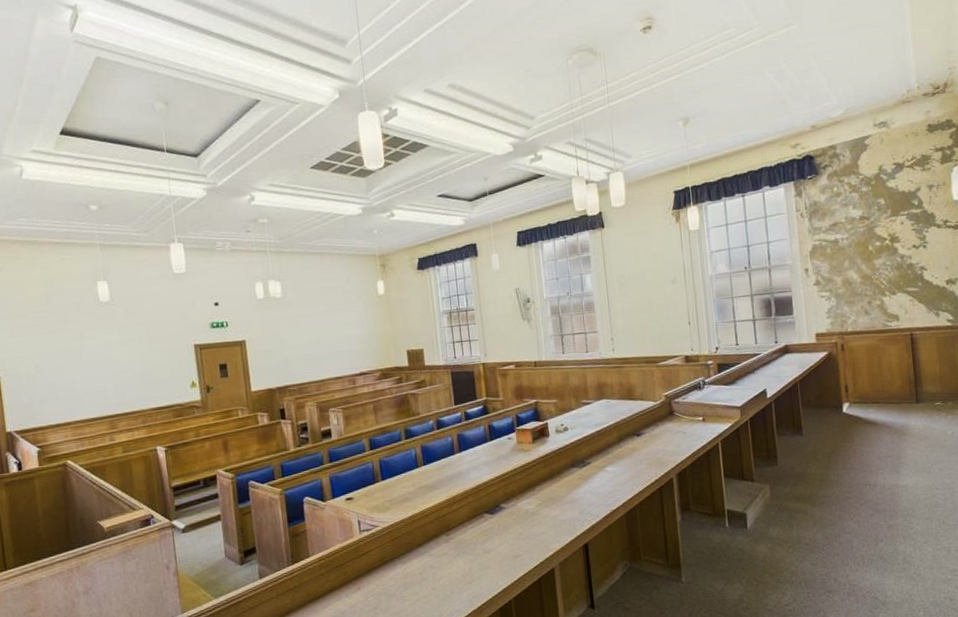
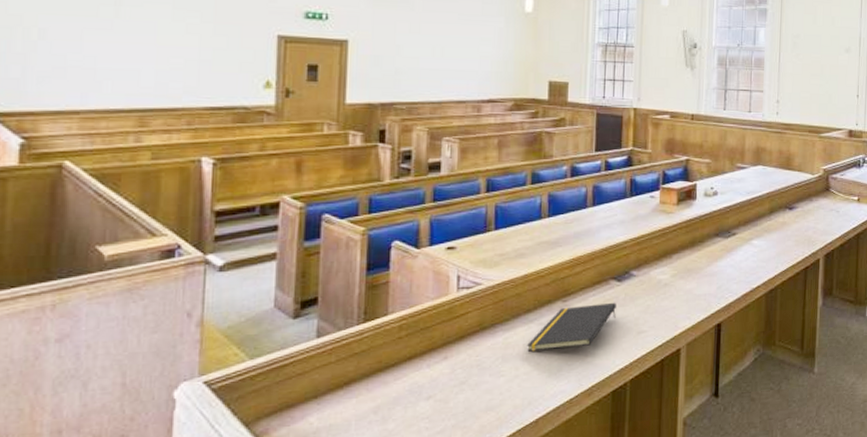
notepad: none [421,532,493,579] -> present [526,302,616,352]

